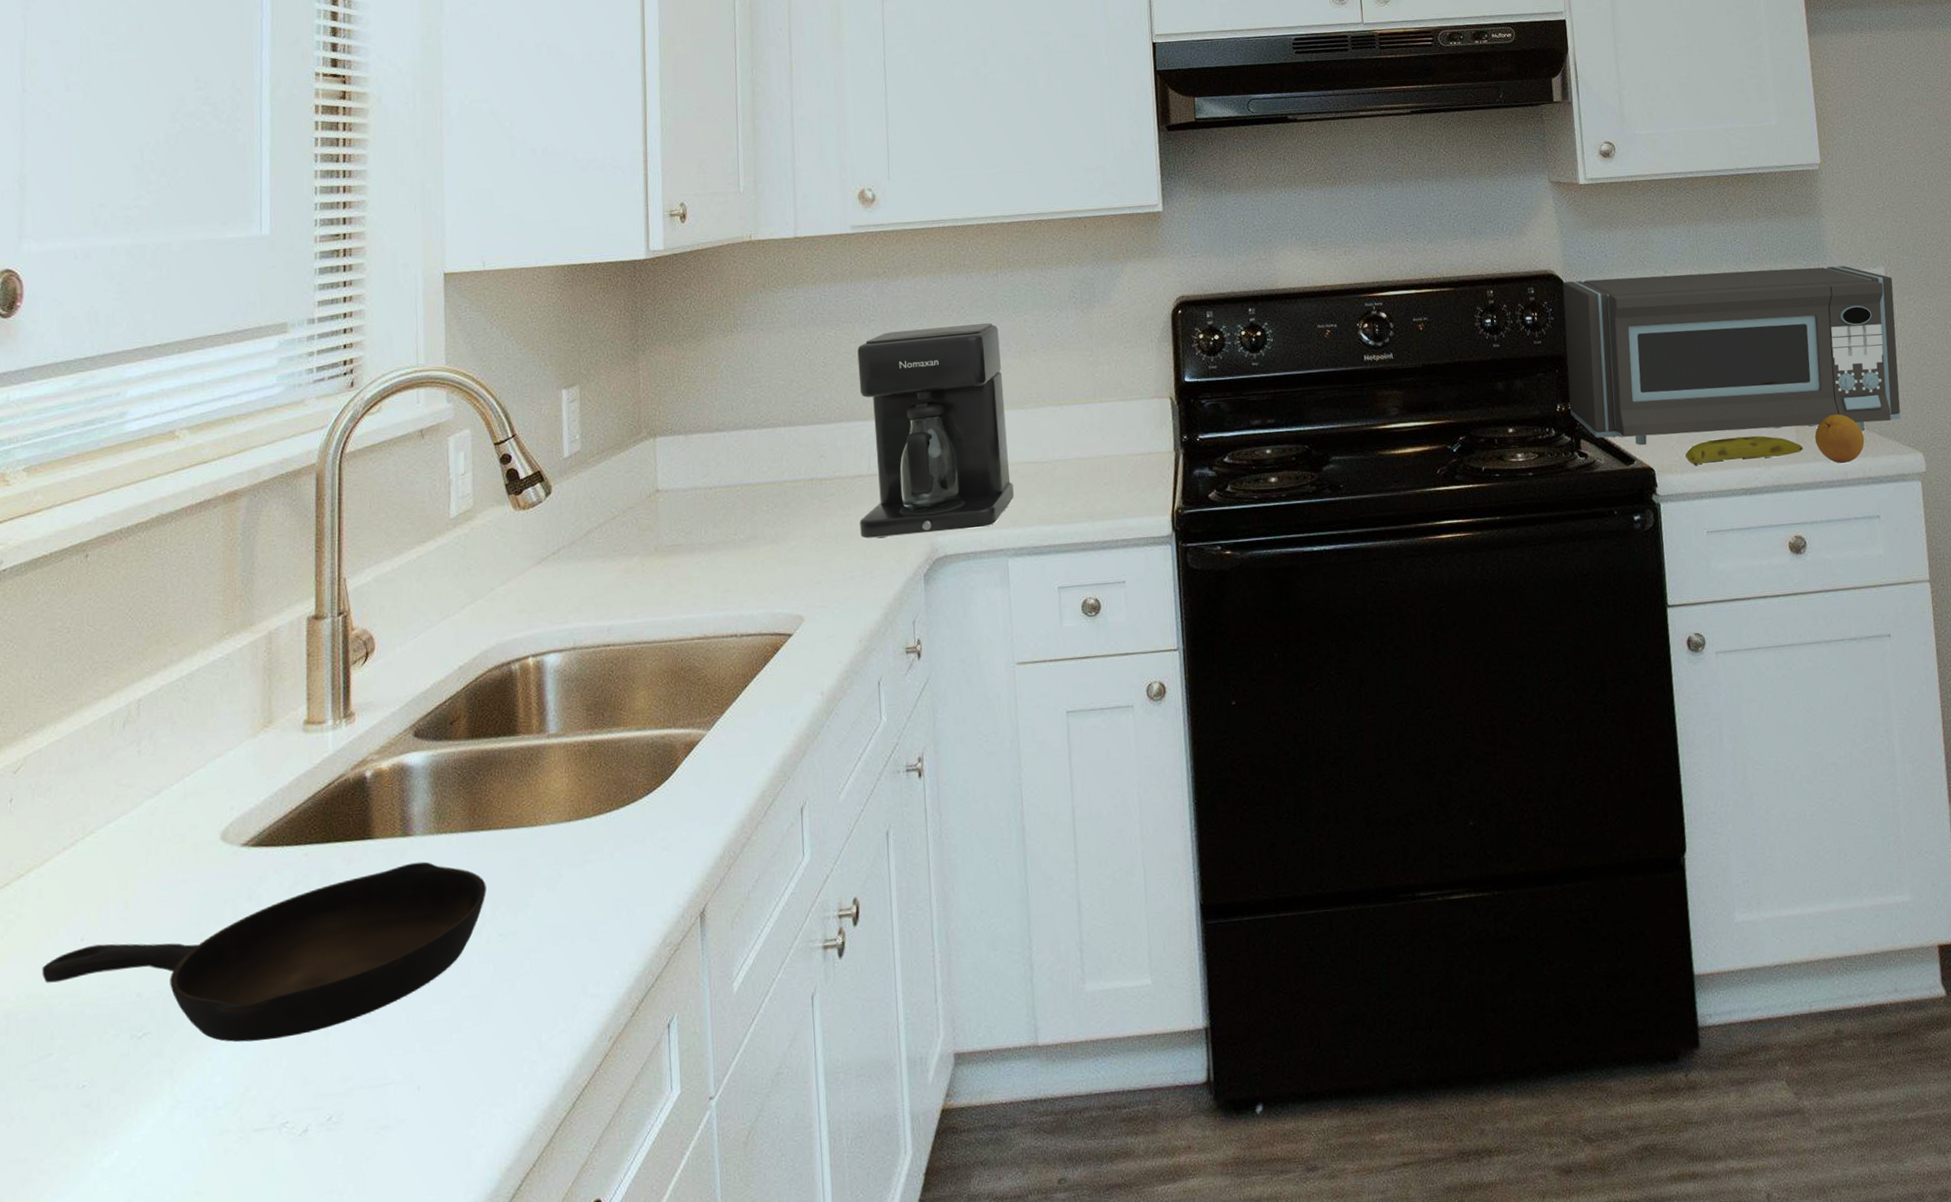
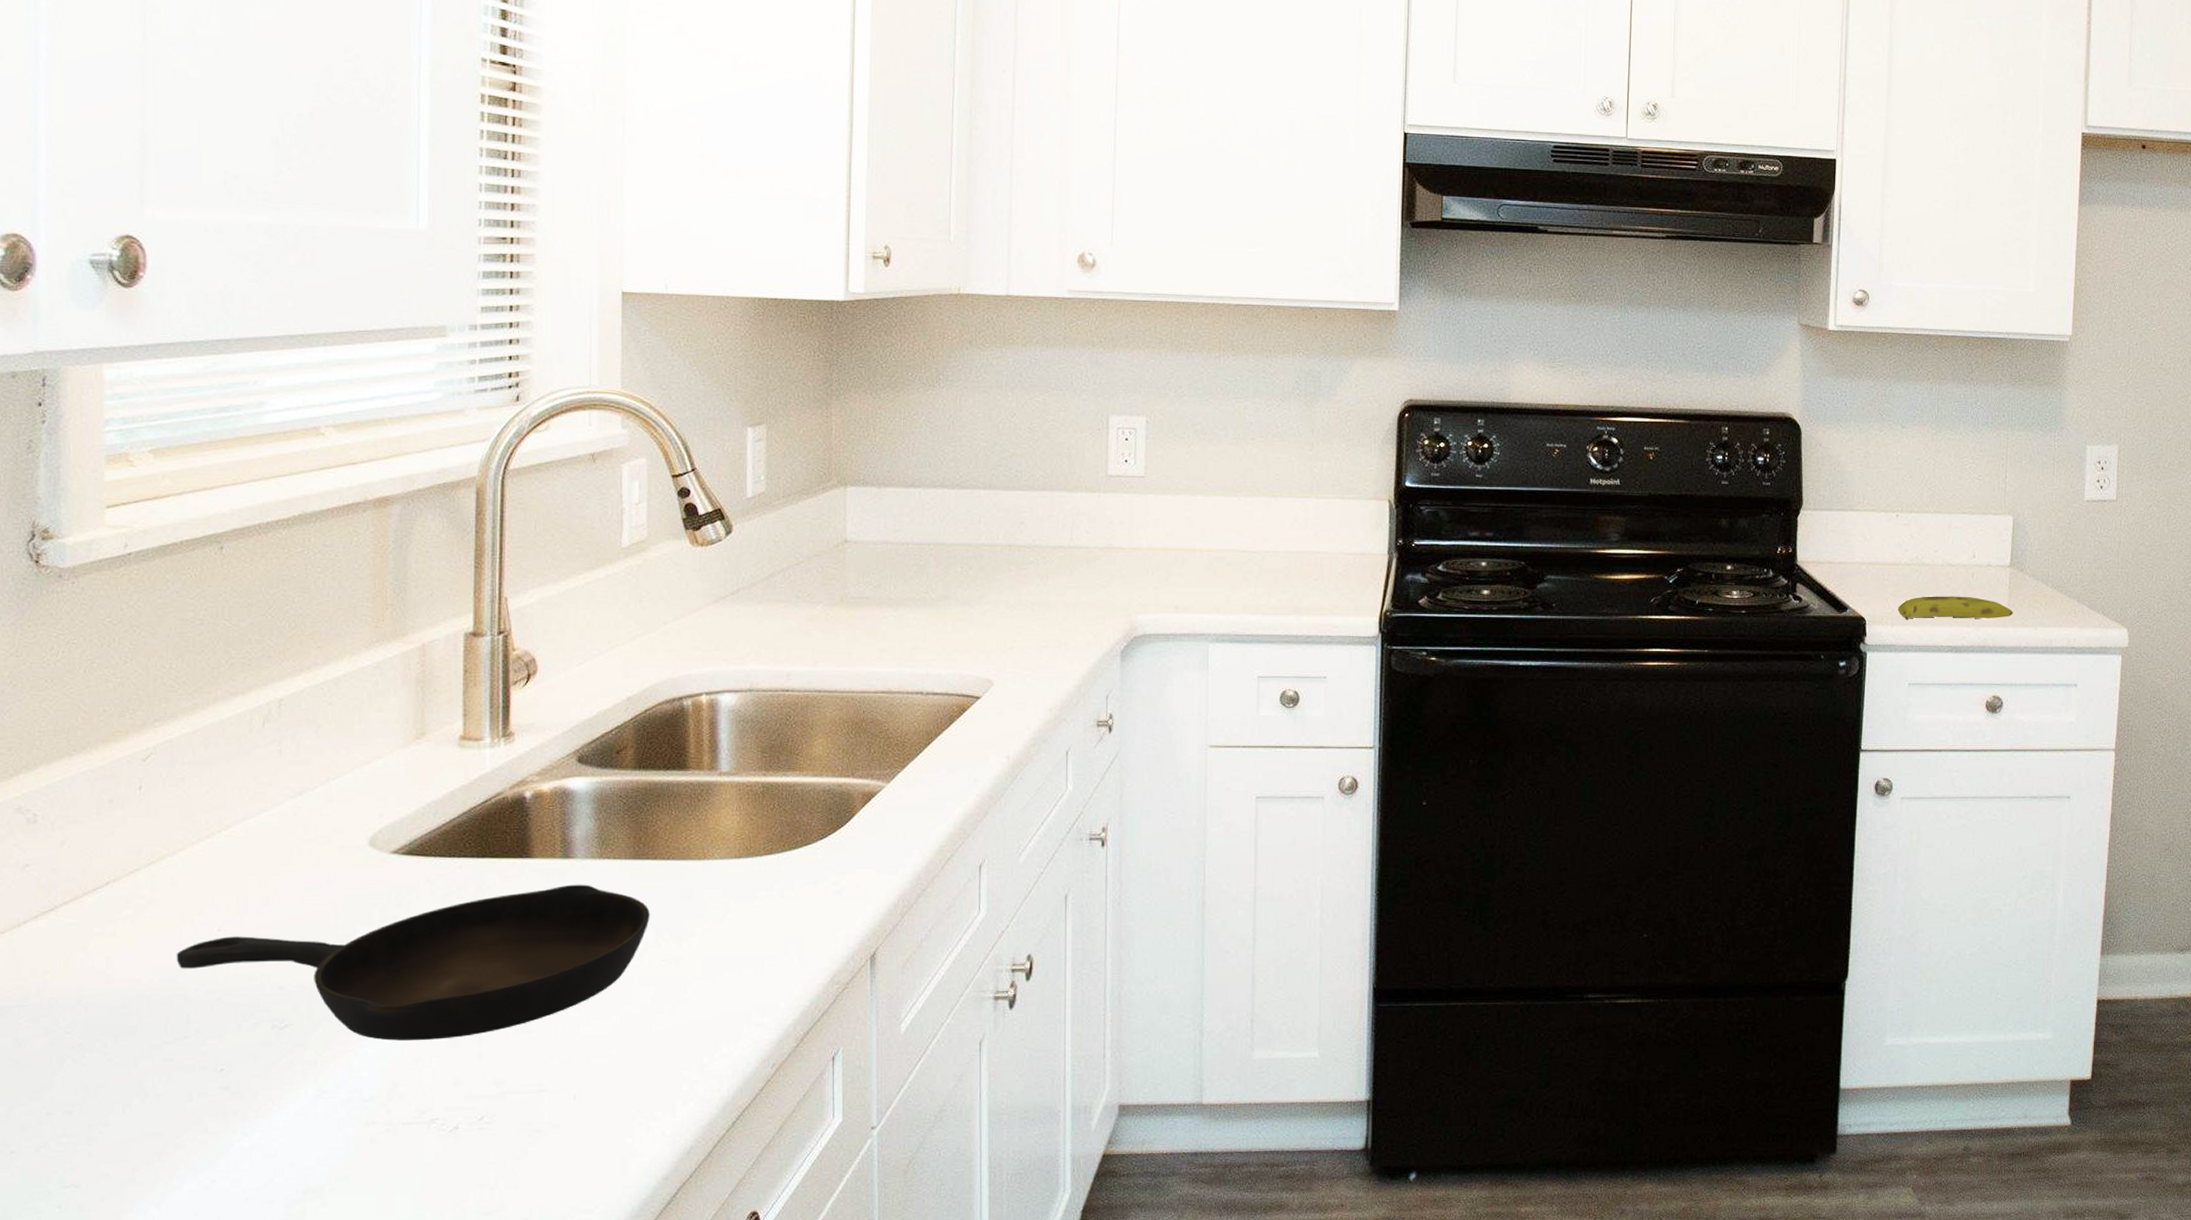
coffee maker: present [857,323,1014,539] -> none [1058,404,1220,611]
microwave: present [1562,265,1901,446] -> none [1791,426,2125,602]
fruit: present [1815,414,1865,463] -> none [2026,583,2074,631]

